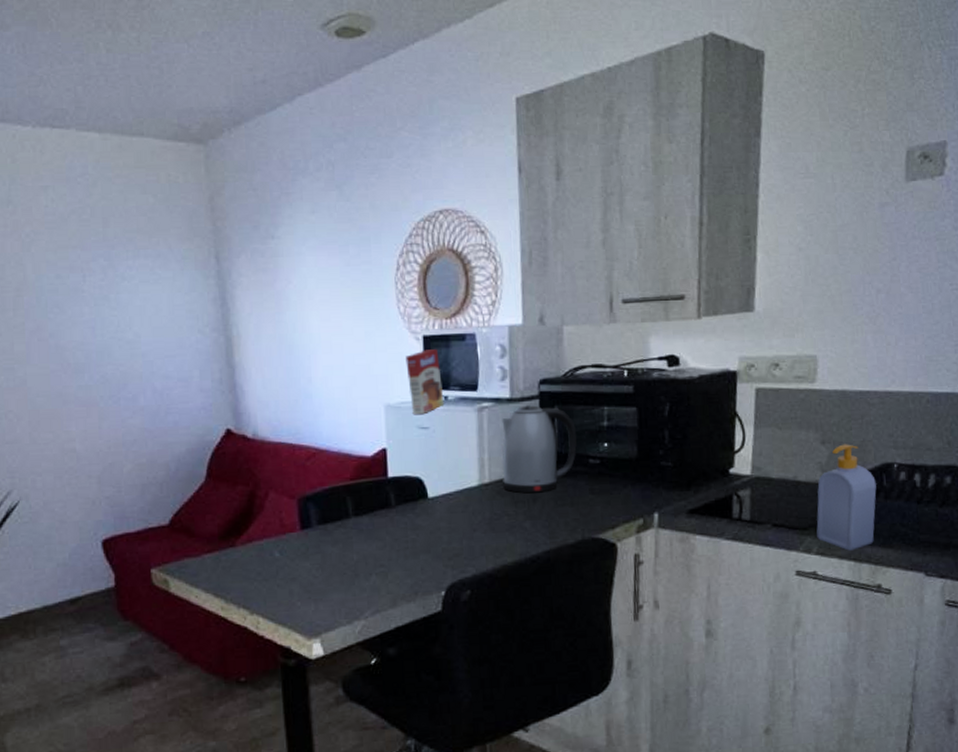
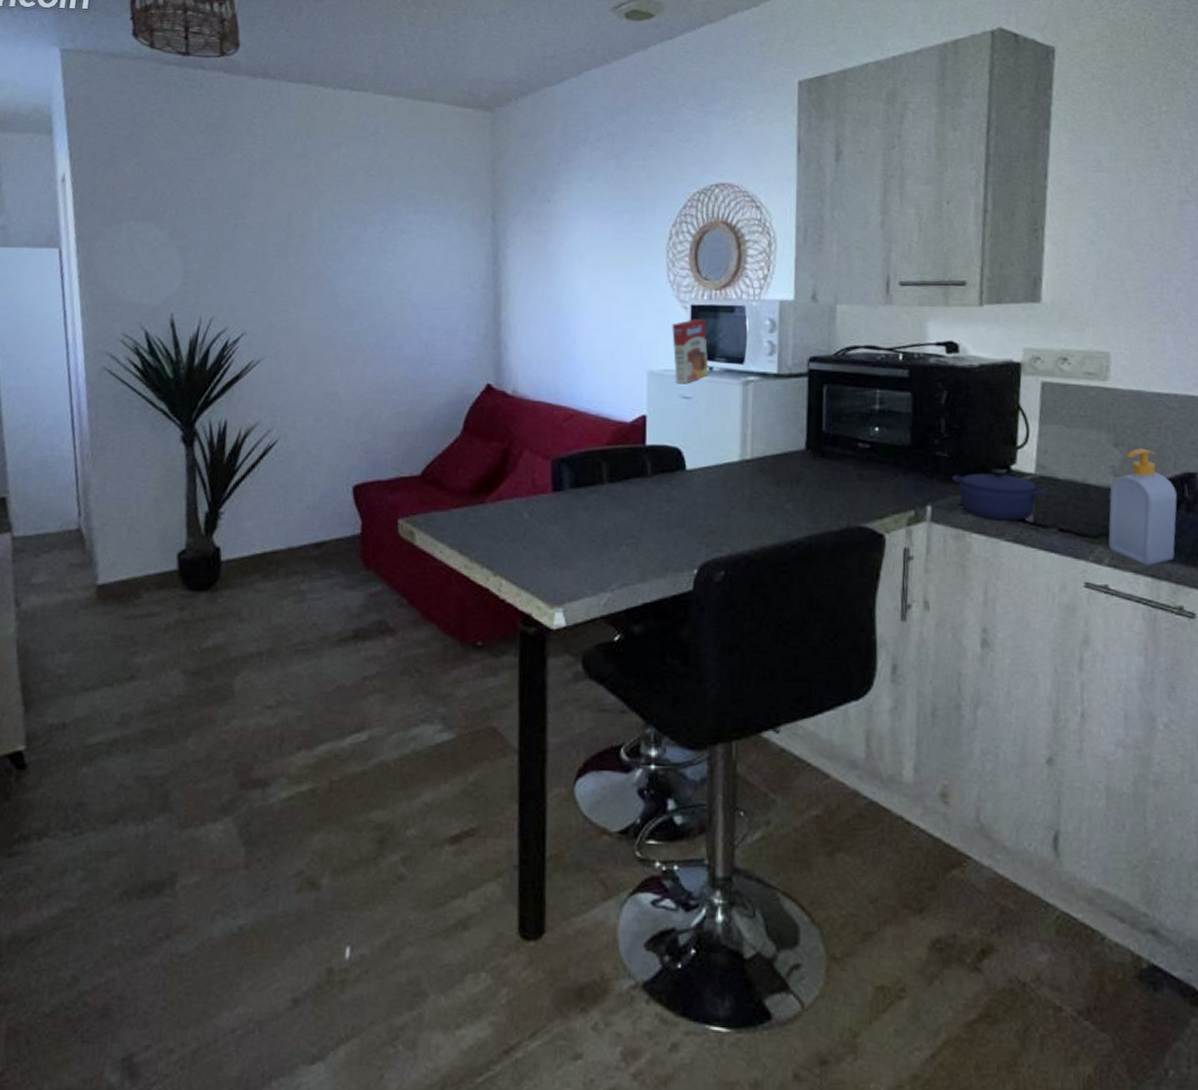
kettle: present [502,405,578,494] -> none [765,382,847,474]
cooking pot: none [676,472,760,523] -> present [952,467,1045,523]

